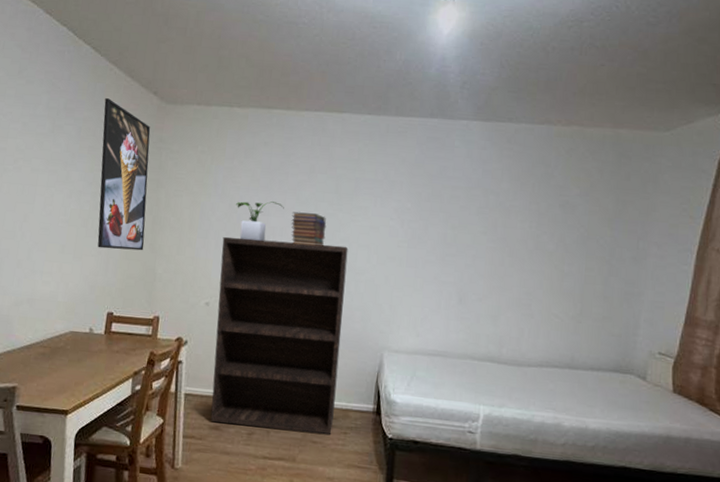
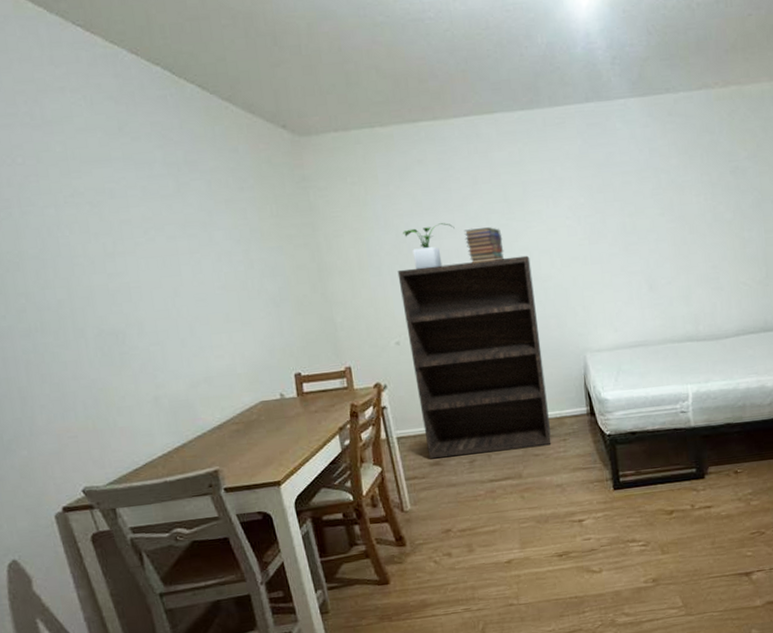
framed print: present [97,98,151,251] -> none [228,142,316,309]

